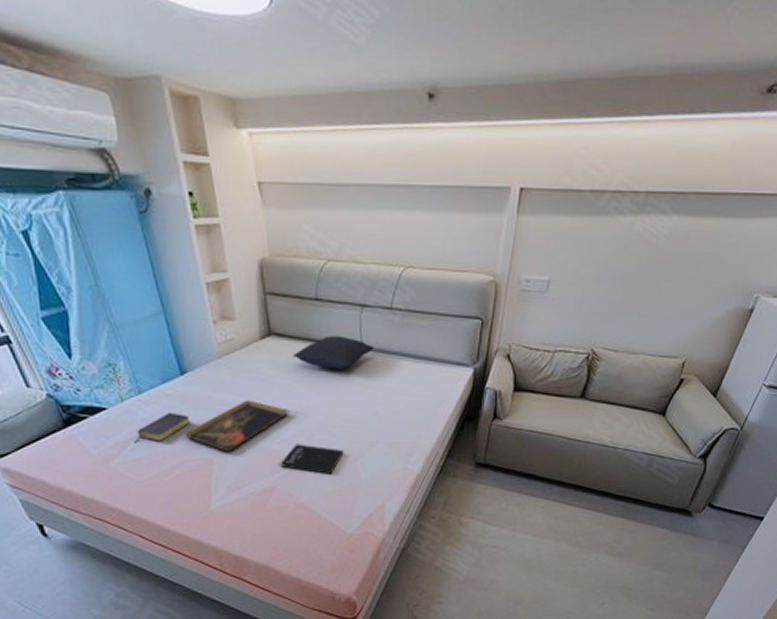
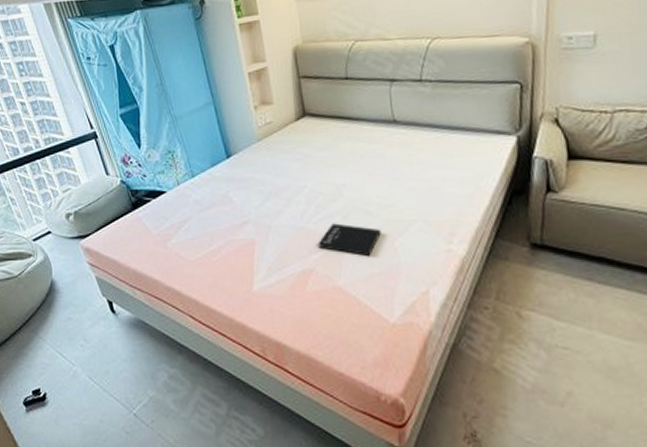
bible: present [134,412,191,444] -> none [187,193,236,224]
decorative tray: present [183,400,288,453] -> none [229,179,324,233]
pillow: present [293,336,375,370] -> none [326,111,407,146]

